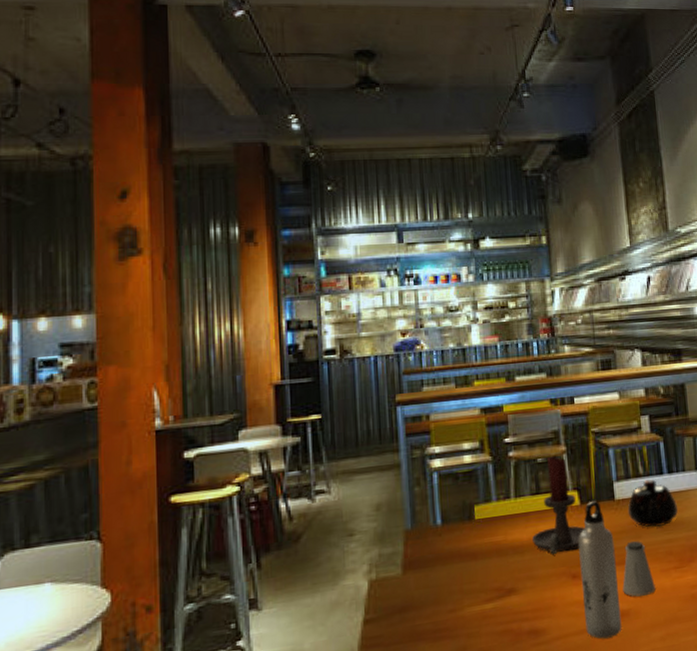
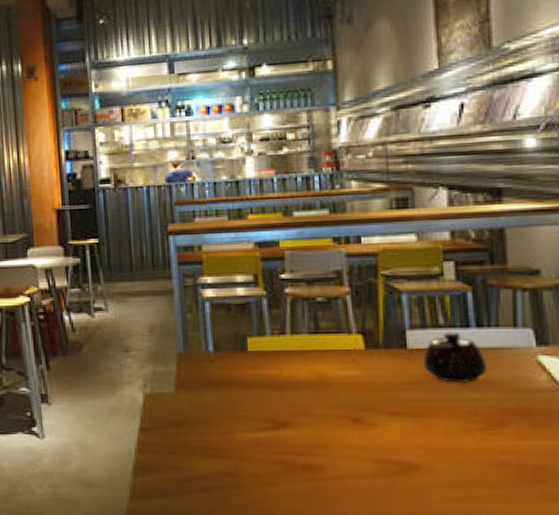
candle holder: present [532,456,586,554] -> none [309,297,371,395]
water bottle: present [578,500,622,639] -> none [361,346,411,488]
saltshaker: present [622,541,656,597] -> none [413,395,454,452]

